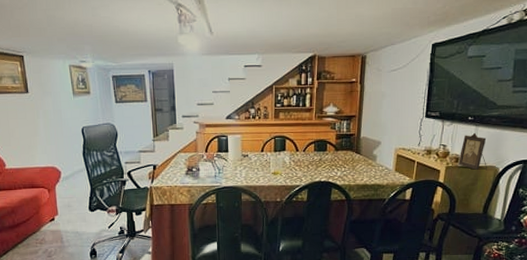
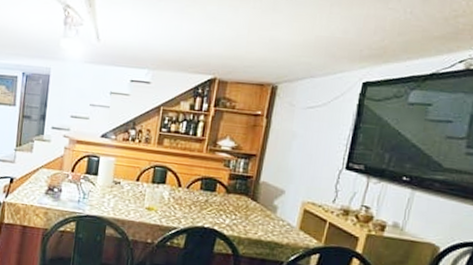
photo frame: present [458,133,487,170] -> none [384,198,425,246]

